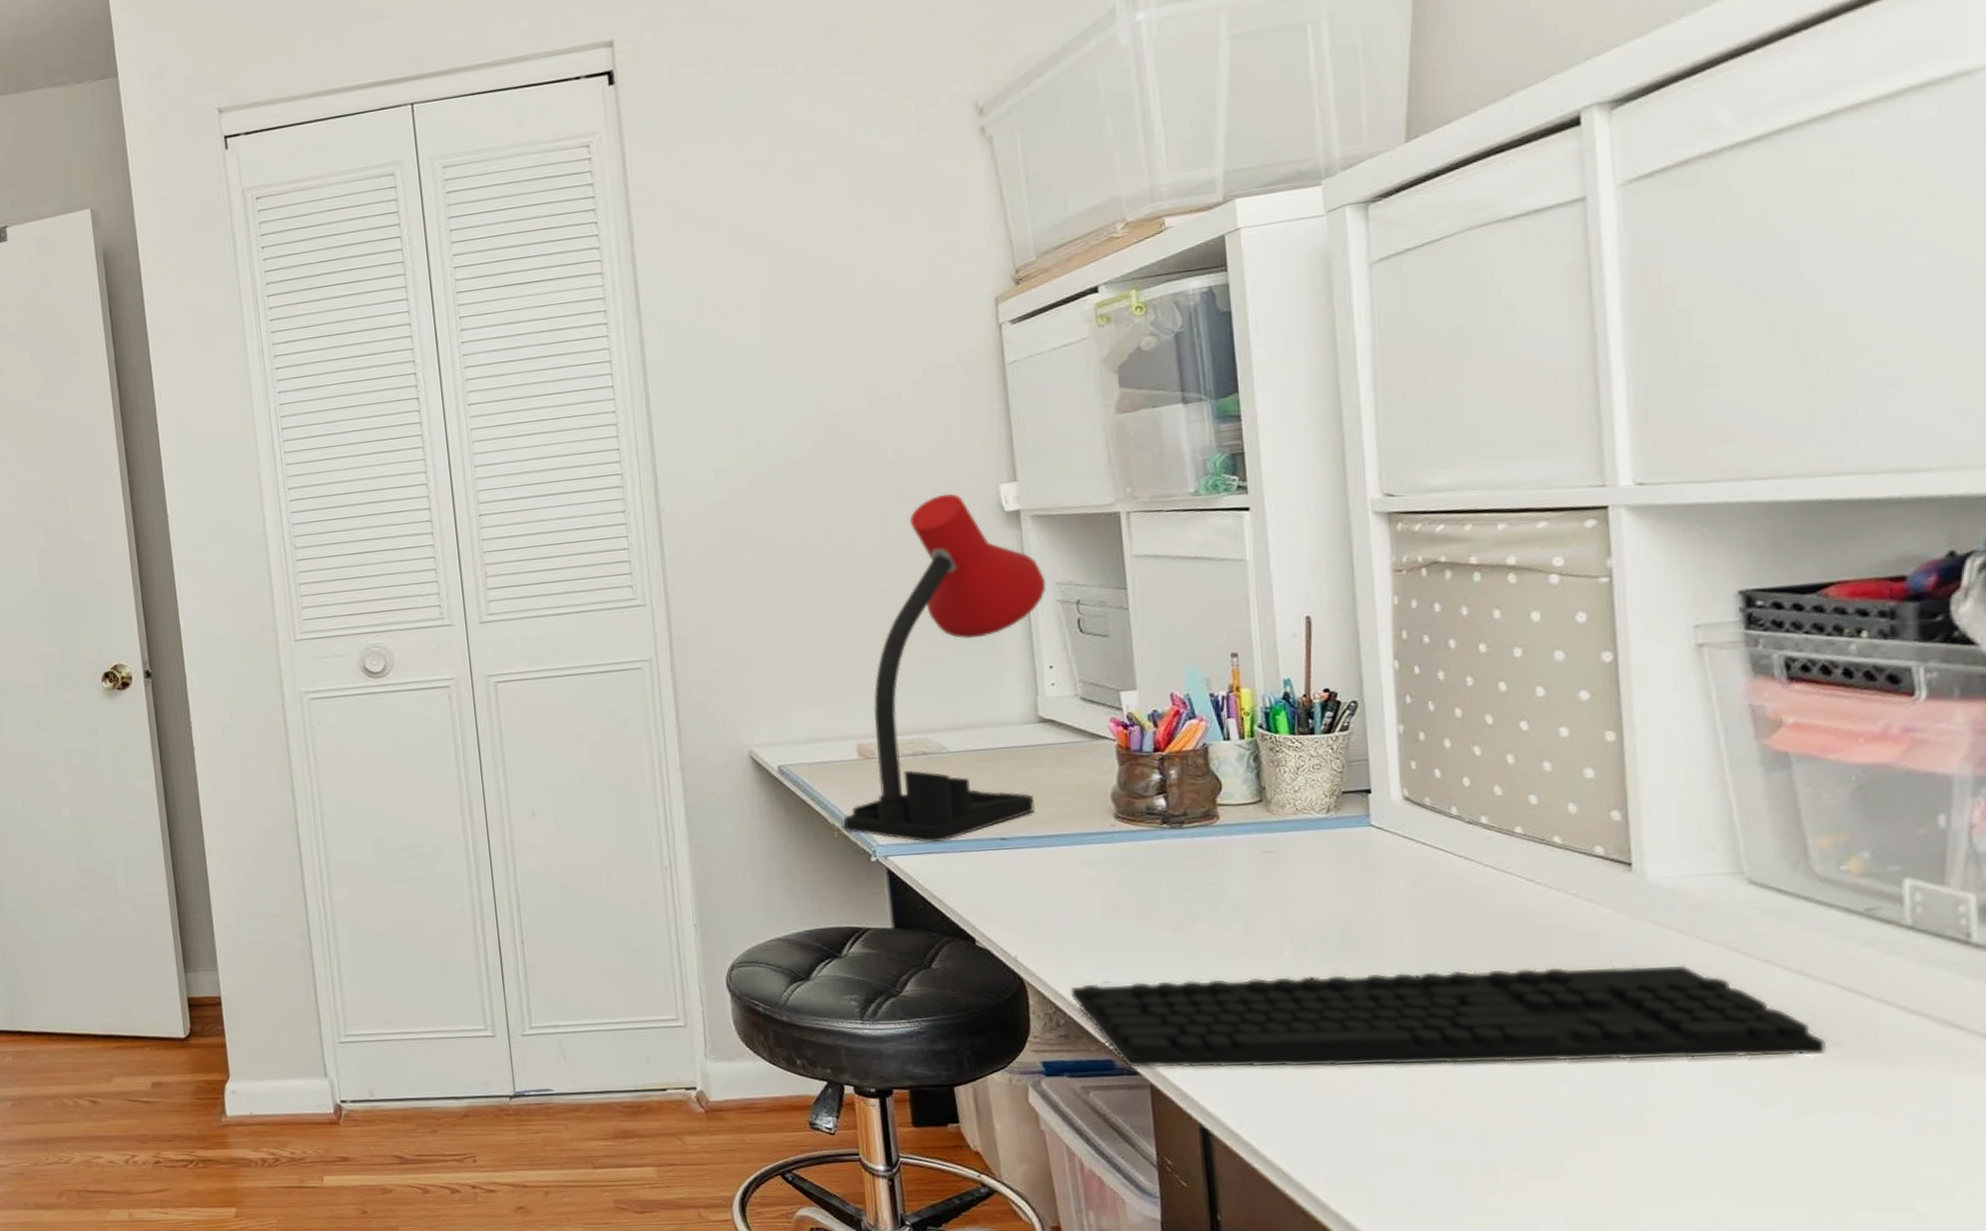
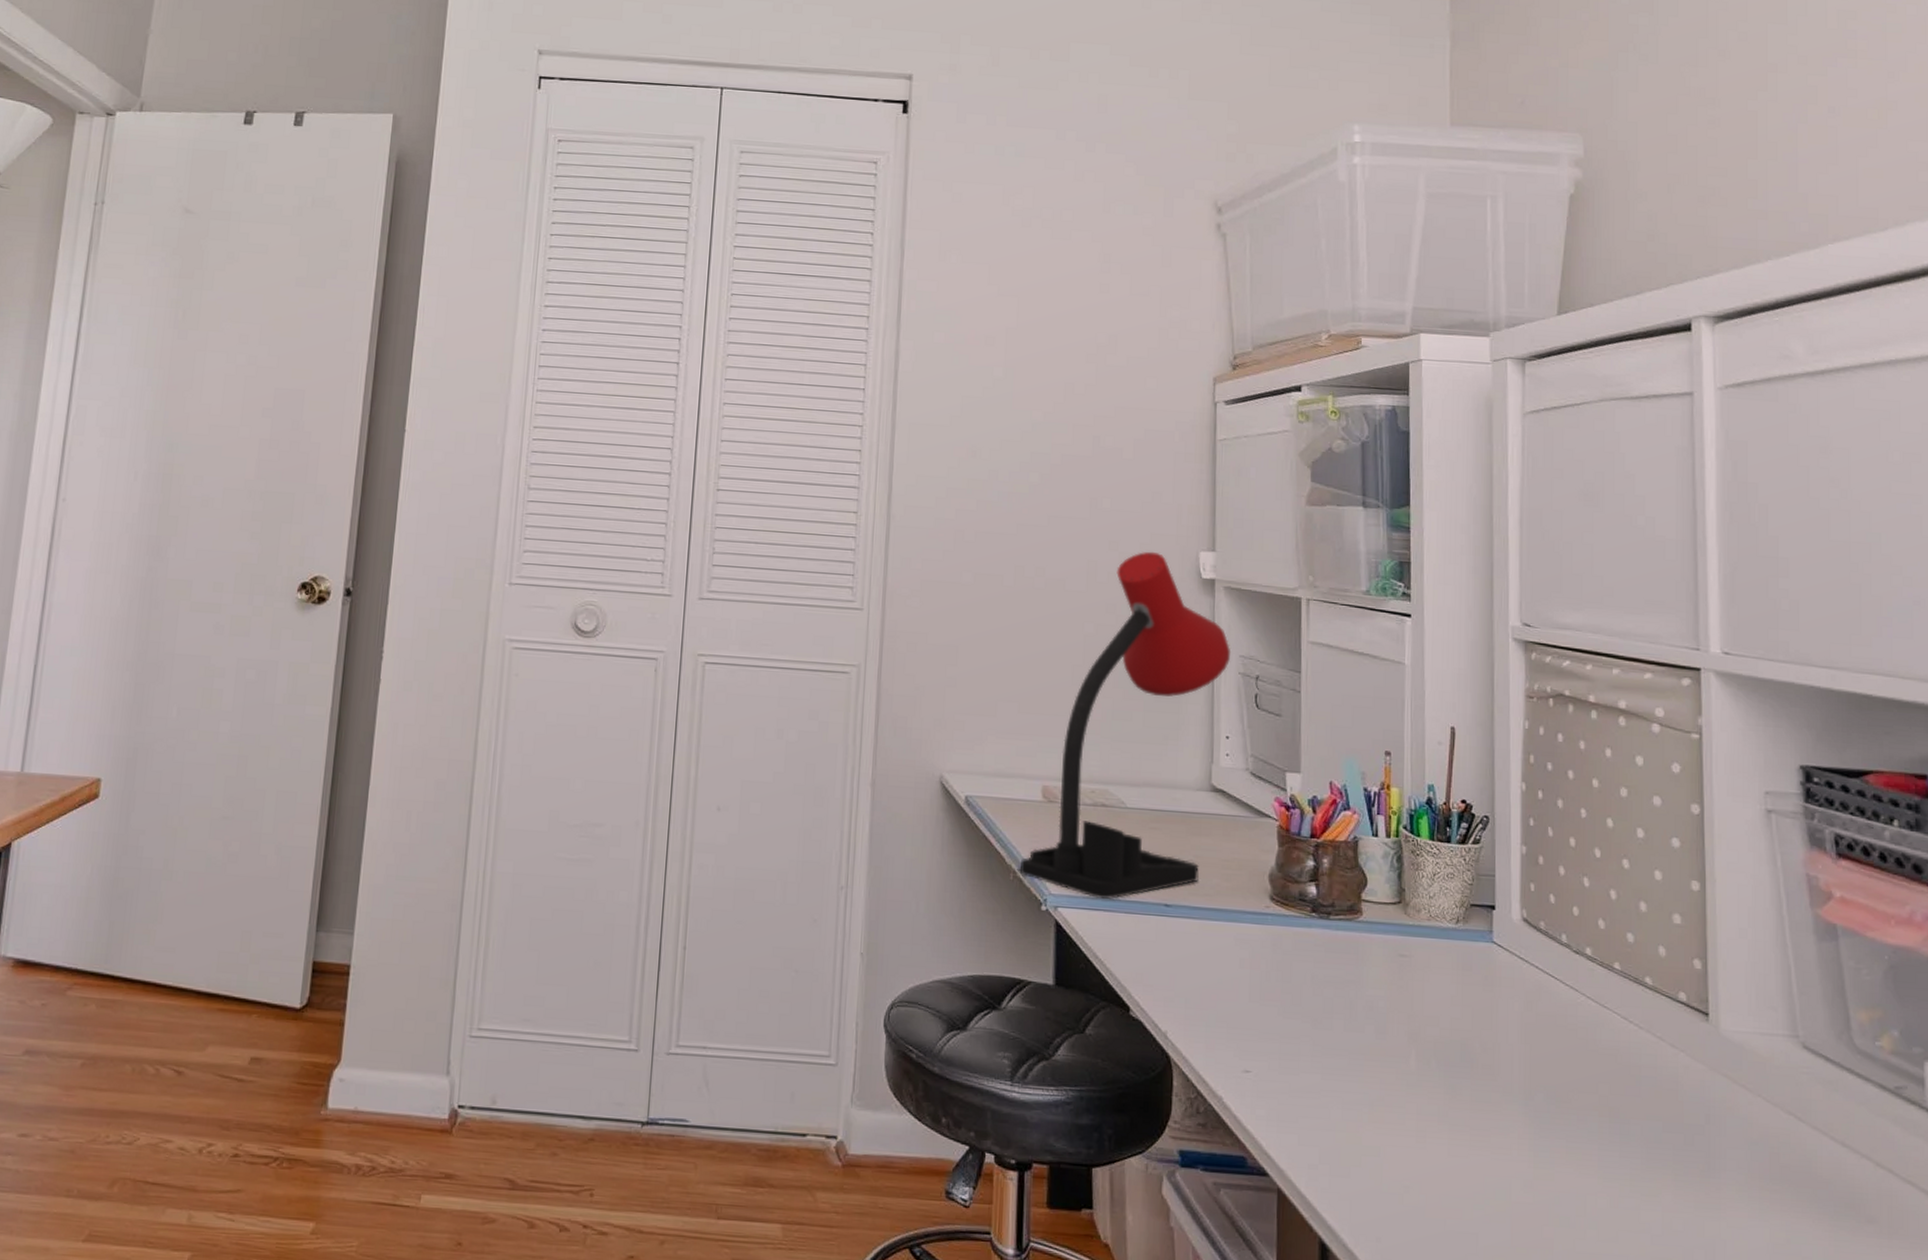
keyboard: present [1070,965,1827,1068] -> none [1212,1070,1863,1230]

